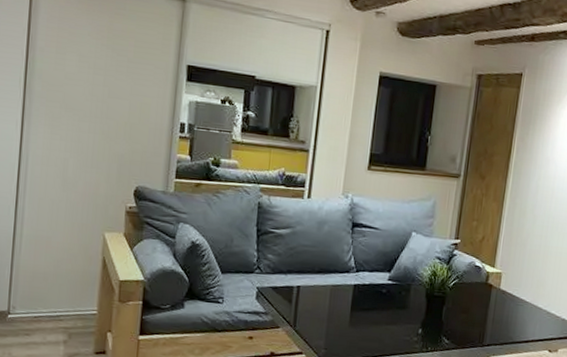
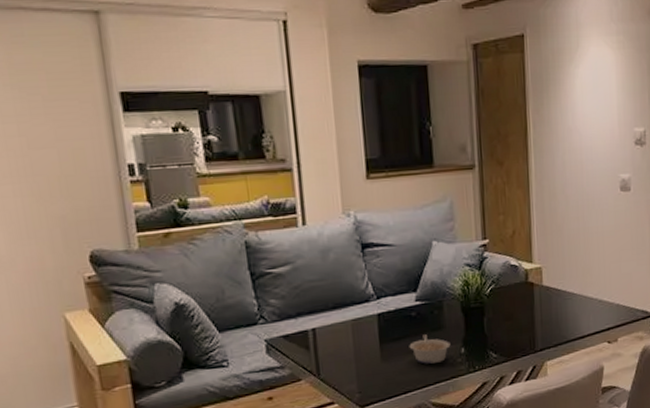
legume: none [375,310,411,338] -> present [409,334,451,364]

